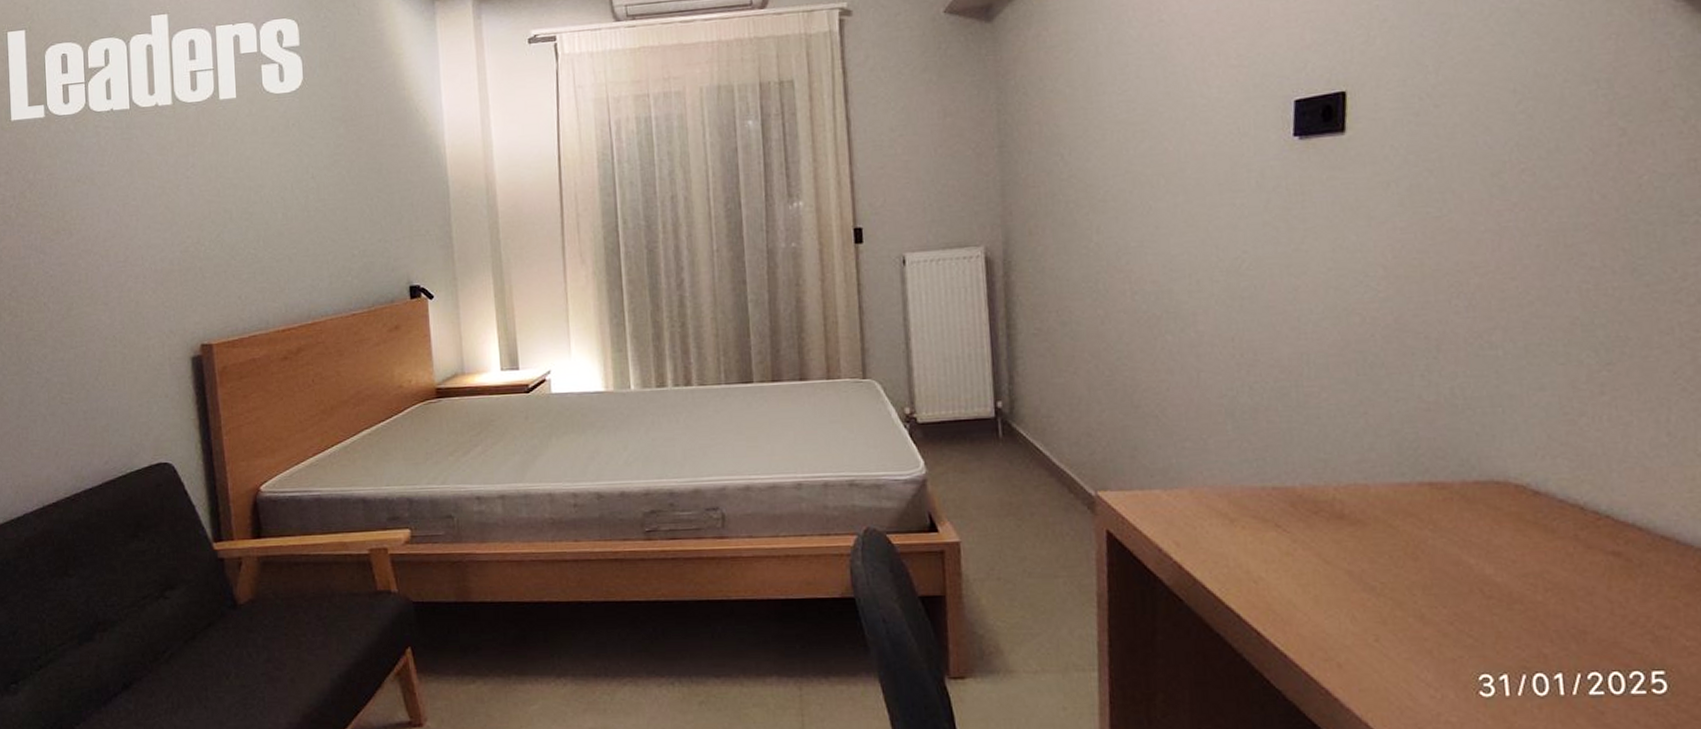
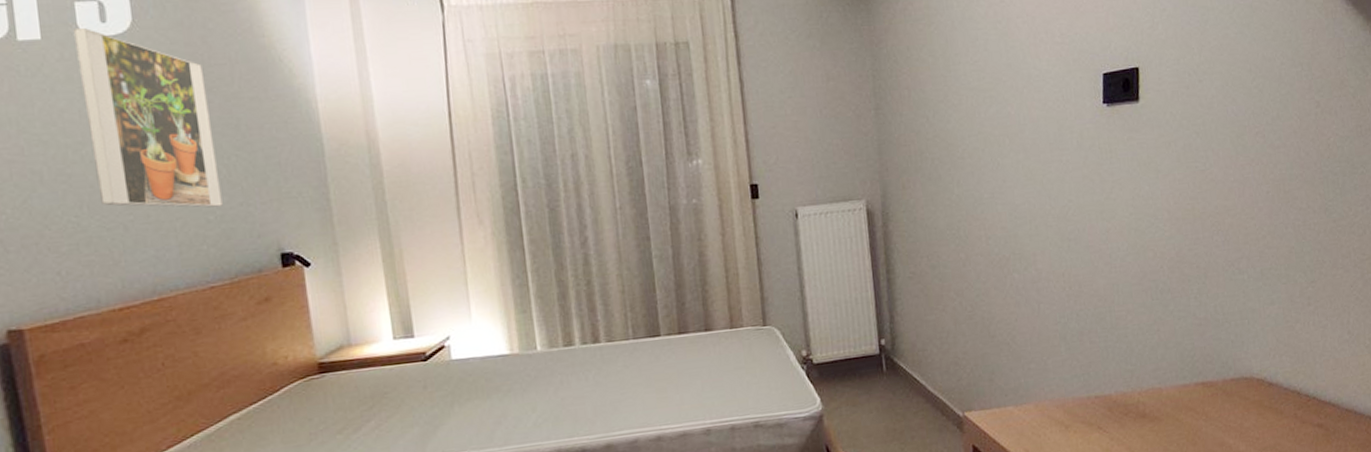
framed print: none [259,87,365,243] -> present [72,28,223,208]

